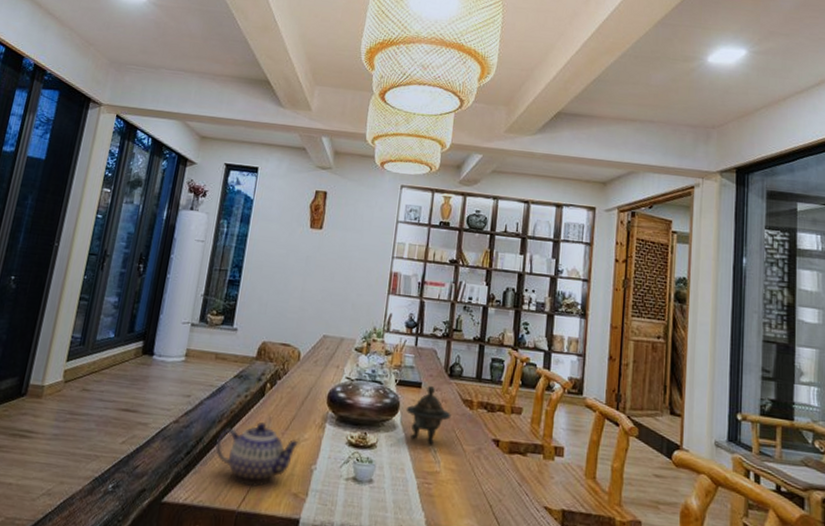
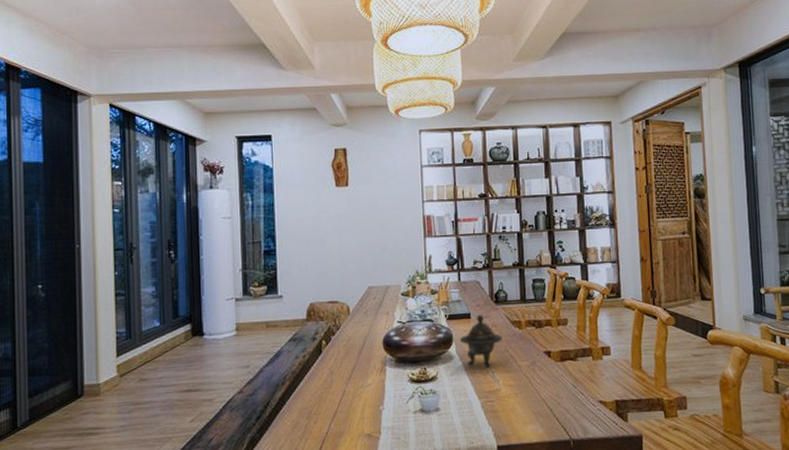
teapot: present [215,422,300,485] -> none [283,377,364,435]

